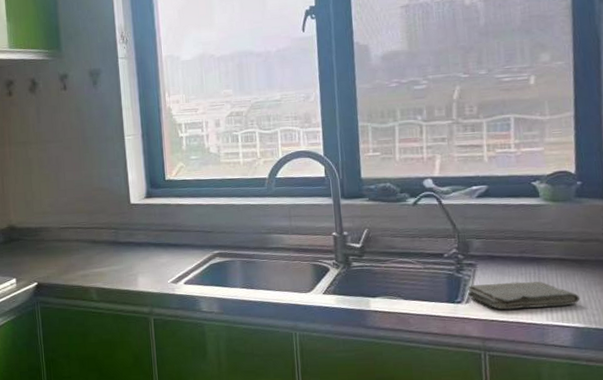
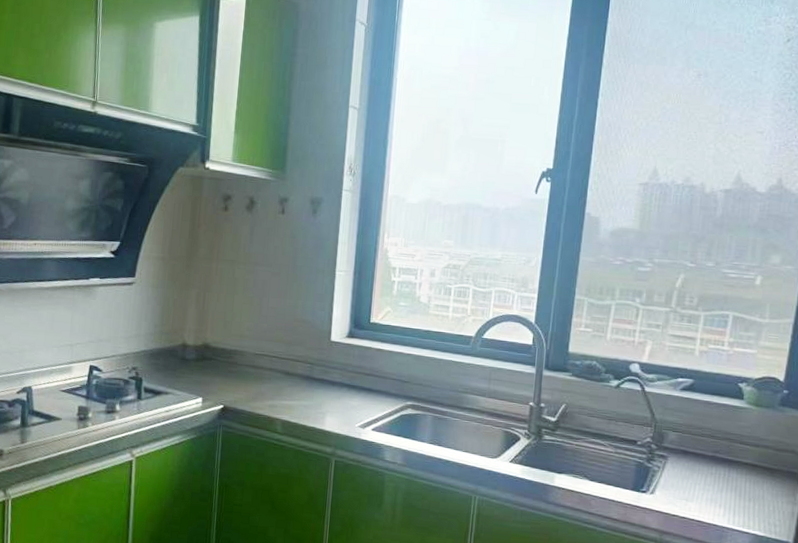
washcloth: present [468,281,581,310] -> none [654,477,765,512]

